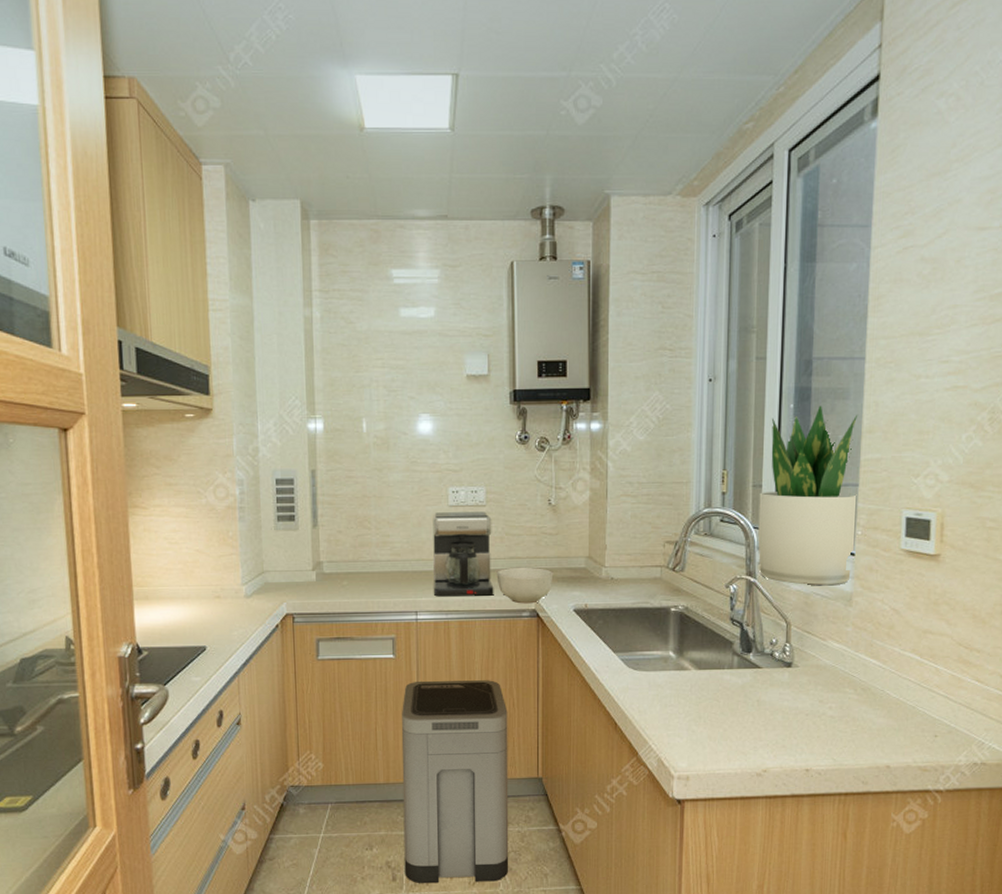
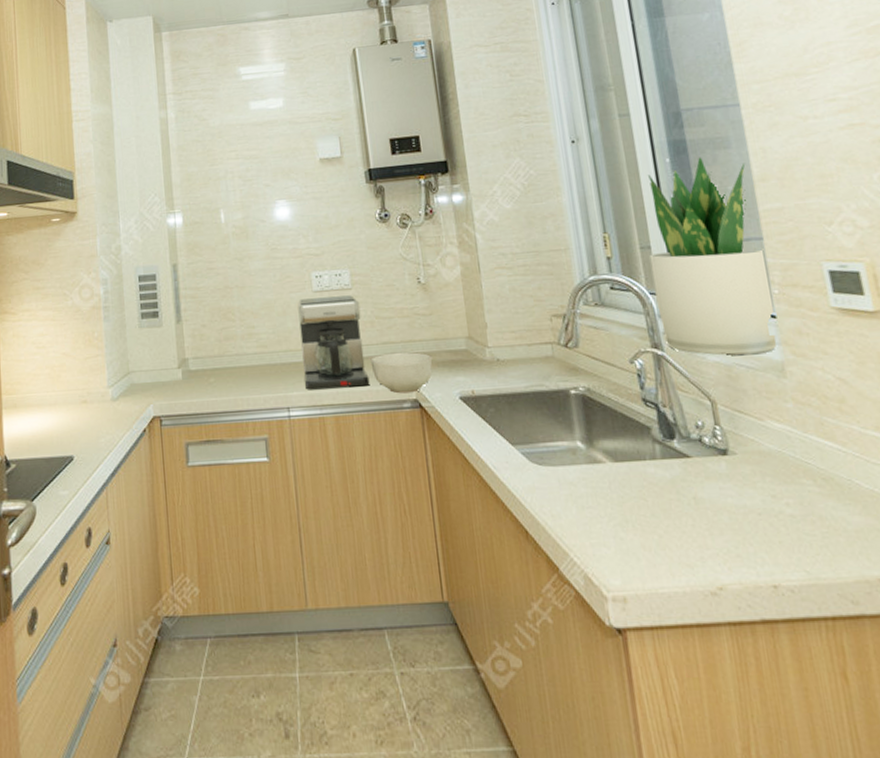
trash can: present [401,680,509,883] -> none [280,483,421,742]

